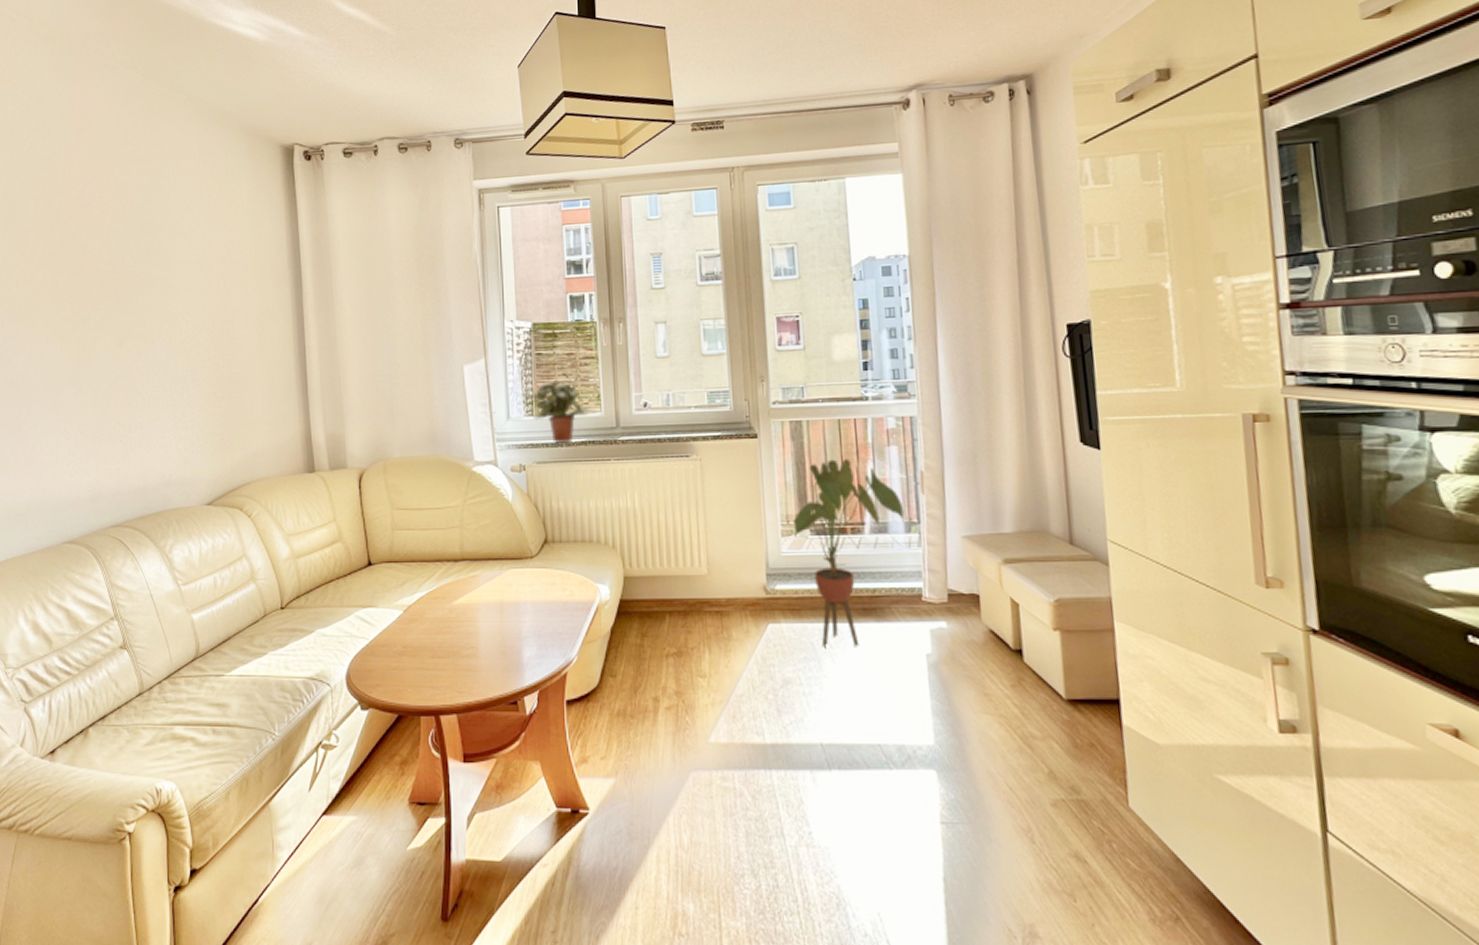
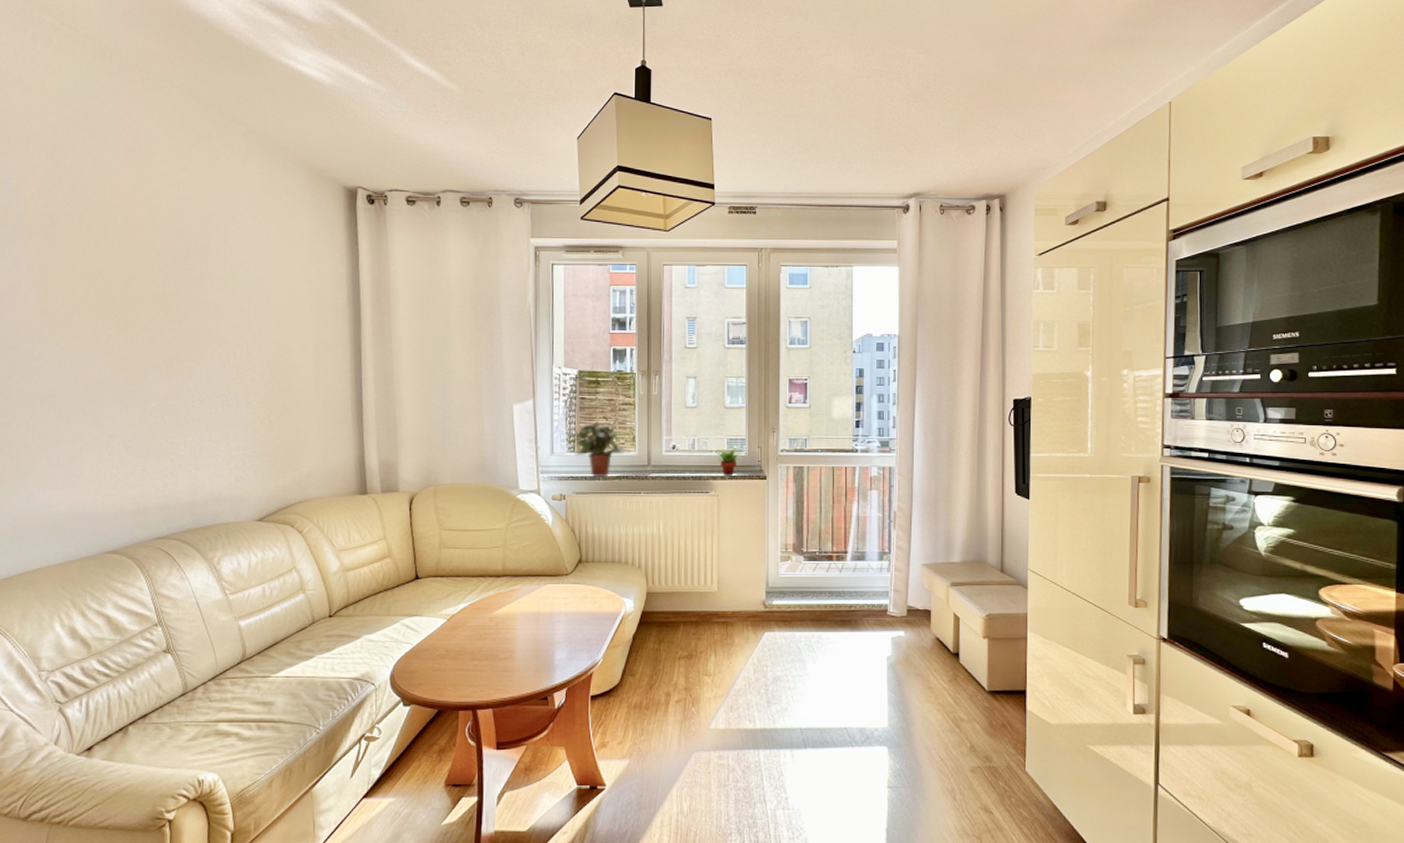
succulent plant: none [692,399,727,435] -> present [714,445,743,476]
house plant: present [792,459,905,648] -> none [790,499,879,651]

